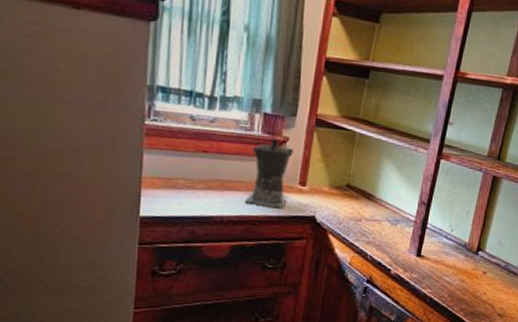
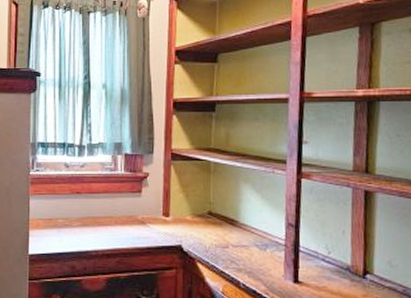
coffee maker: present [244,138,294,209] -> none [114,175,154,240]

